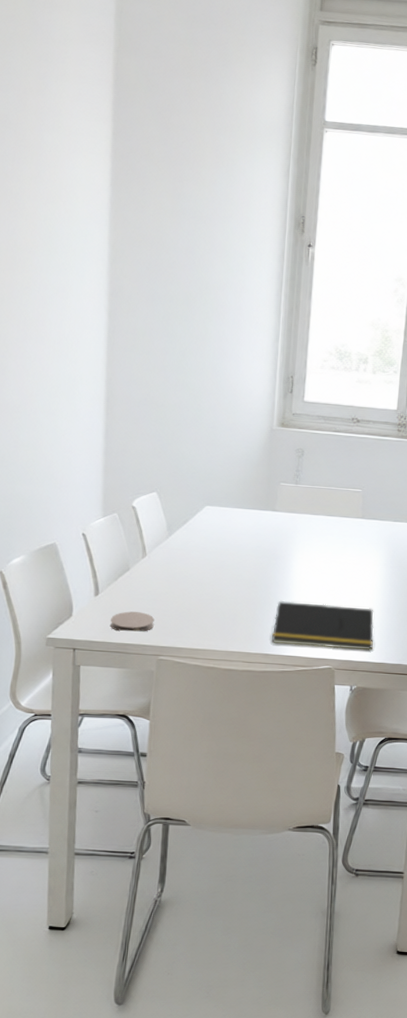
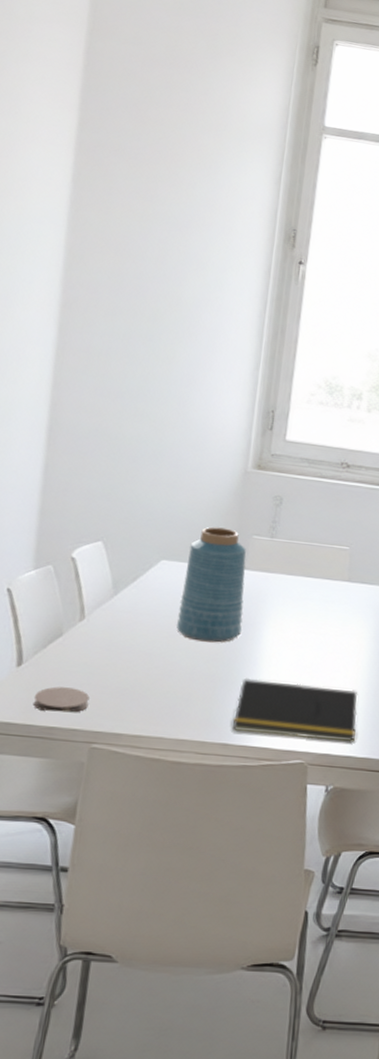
vase: none [221,477,276,572] -> present [176,527,246,643]

